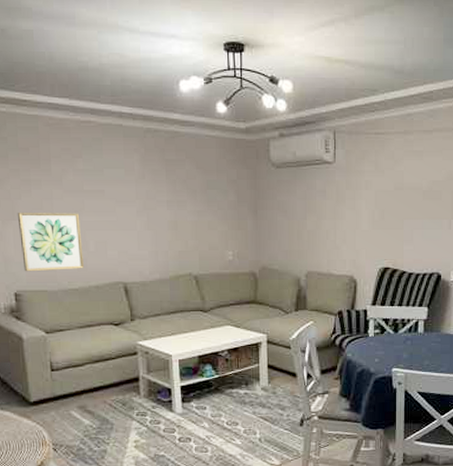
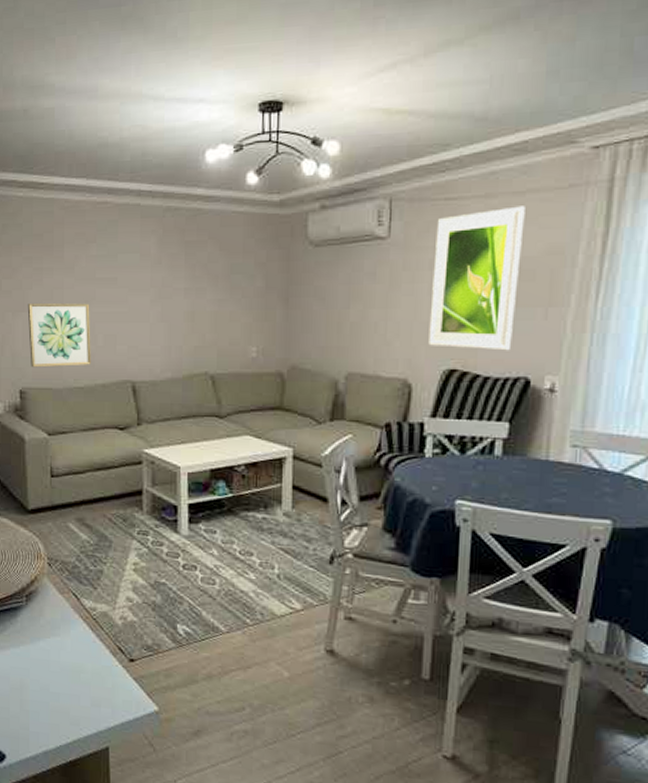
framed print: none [368,141,433,253] -> present [428,206,525,351]

